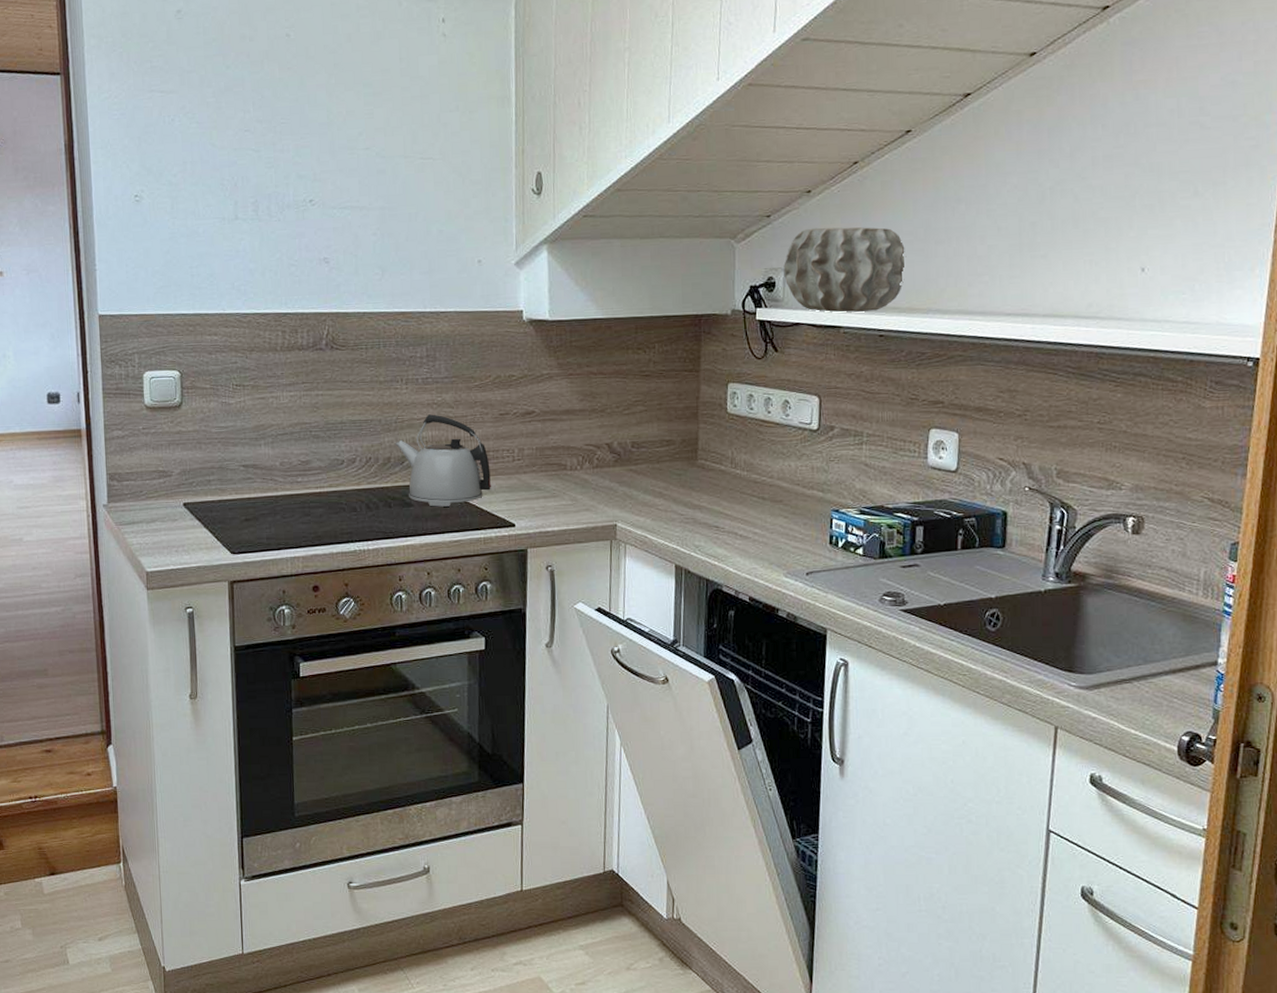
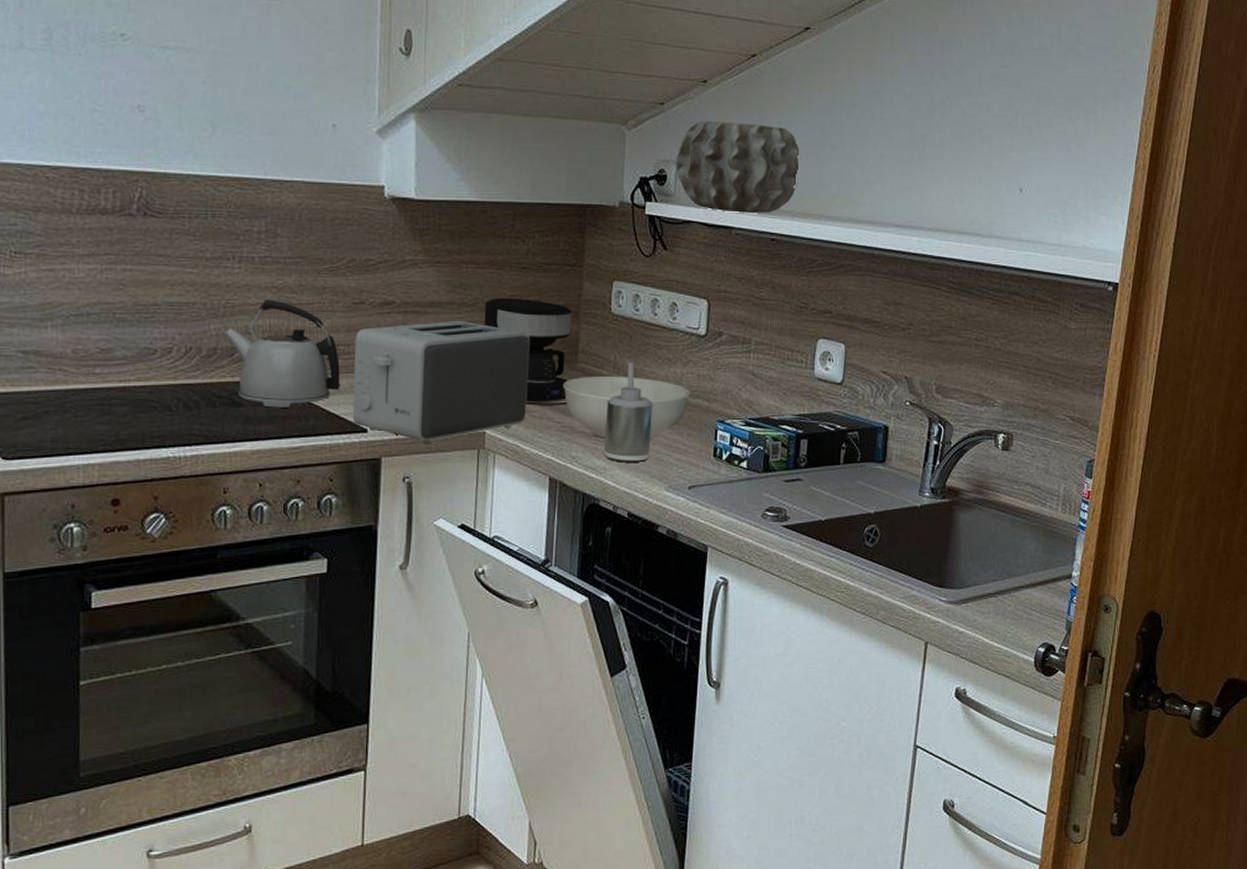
toaster: none [502,425,654,536] -> present [352,320,530,444]
coffee maker: none [612,403,692,500] -> present [484,298,573,406]
bowl: none [684,470,806,529] -> present [562,375,691,439]
soap dispenser: none [724,457,770,551] -> present [603,362,653,462]

